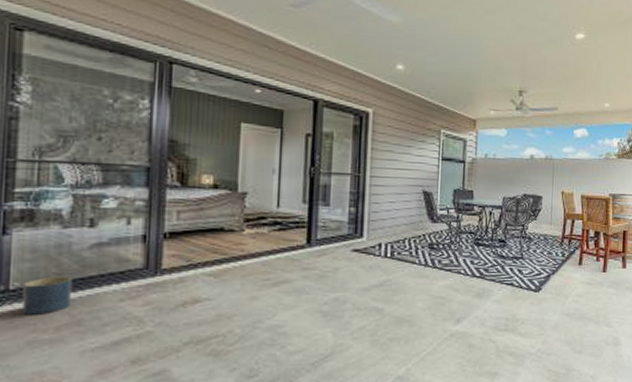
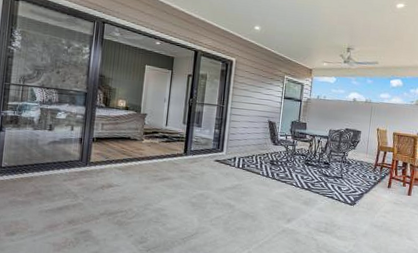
planter: present [22,276,73,315] -> none [8,160,38,185]

